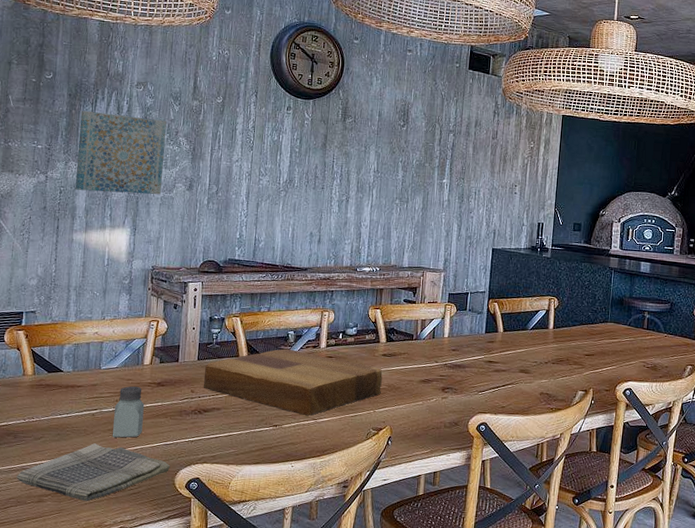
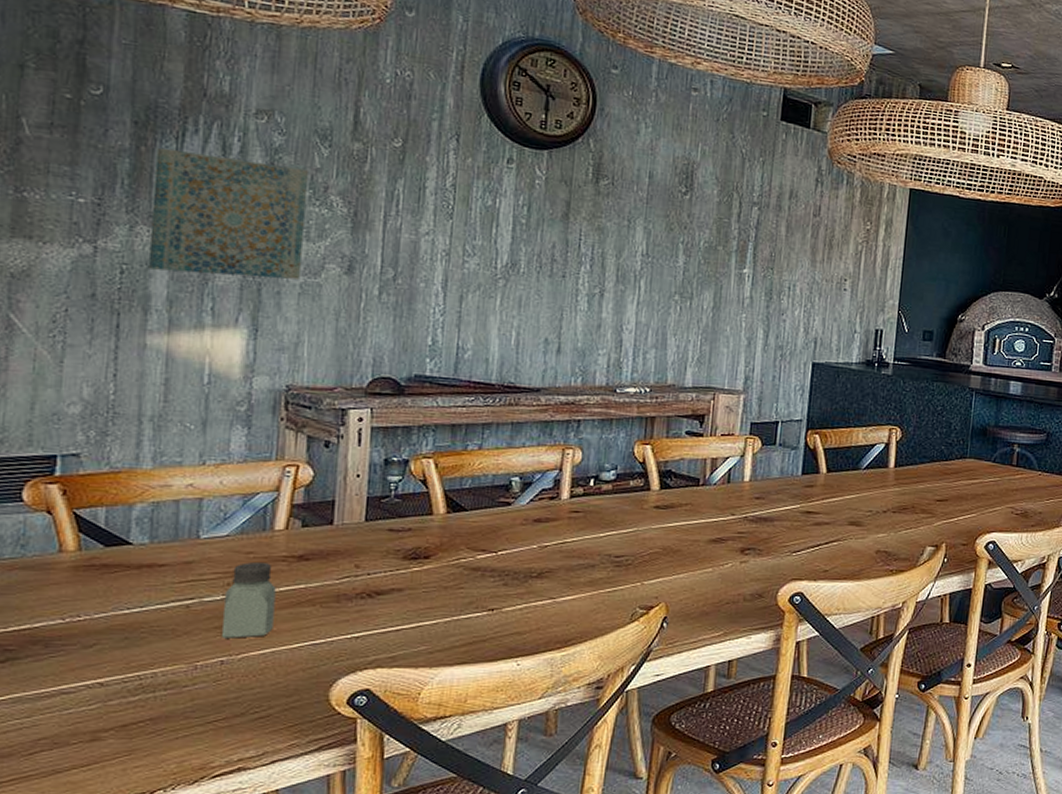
dish towel: present [16,443,171,501] -> none [50,649,322,734]
cutting board: present [203,349,383,416] -> none [374,502,654,593]

